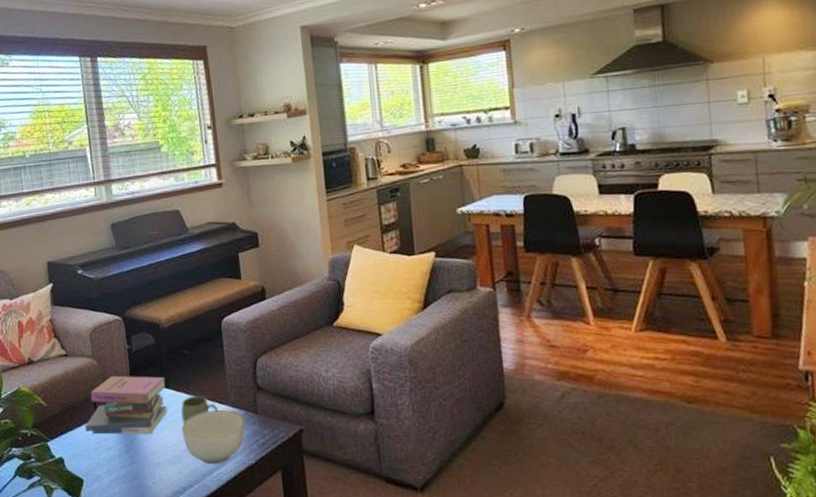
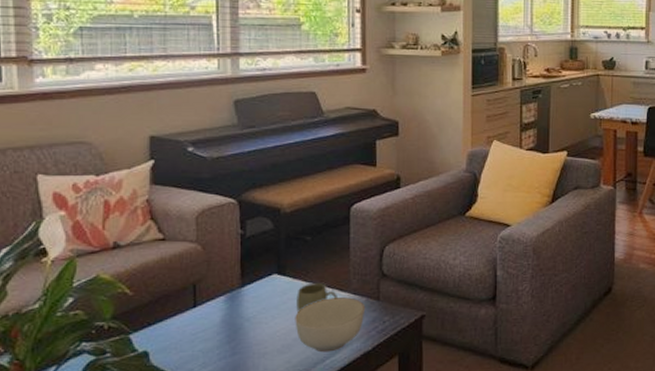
books: present [85,375,167,435] -> none [180,262,282,325]

